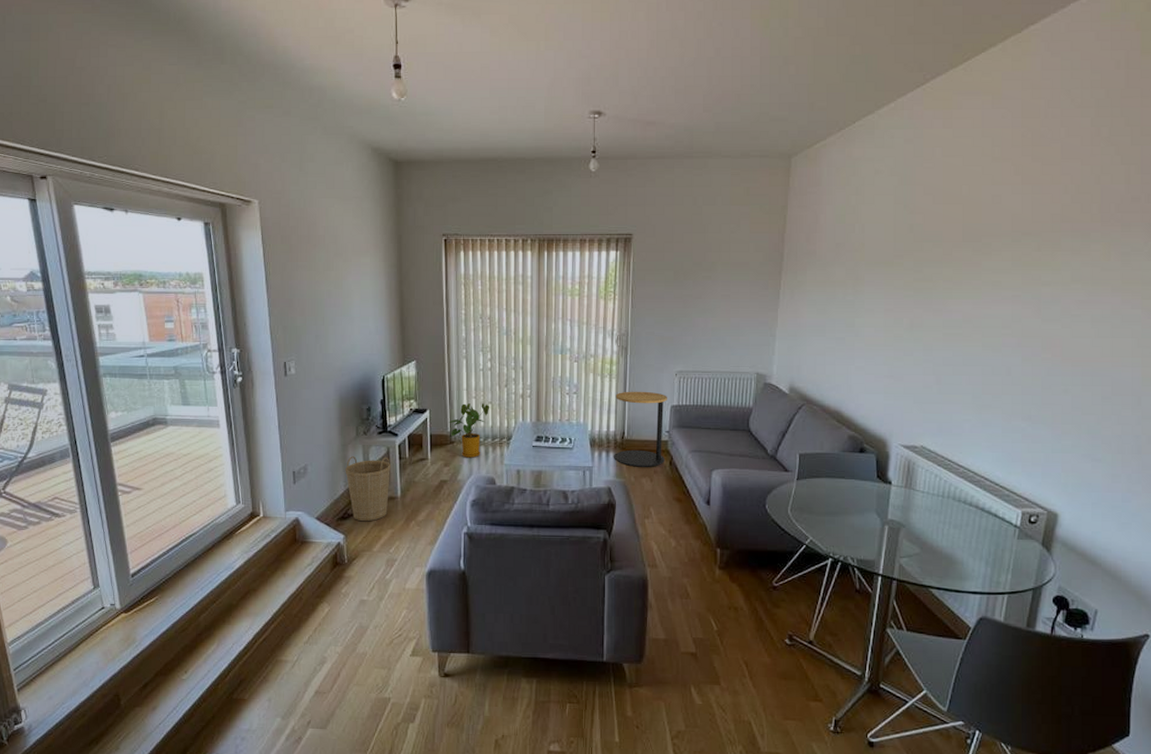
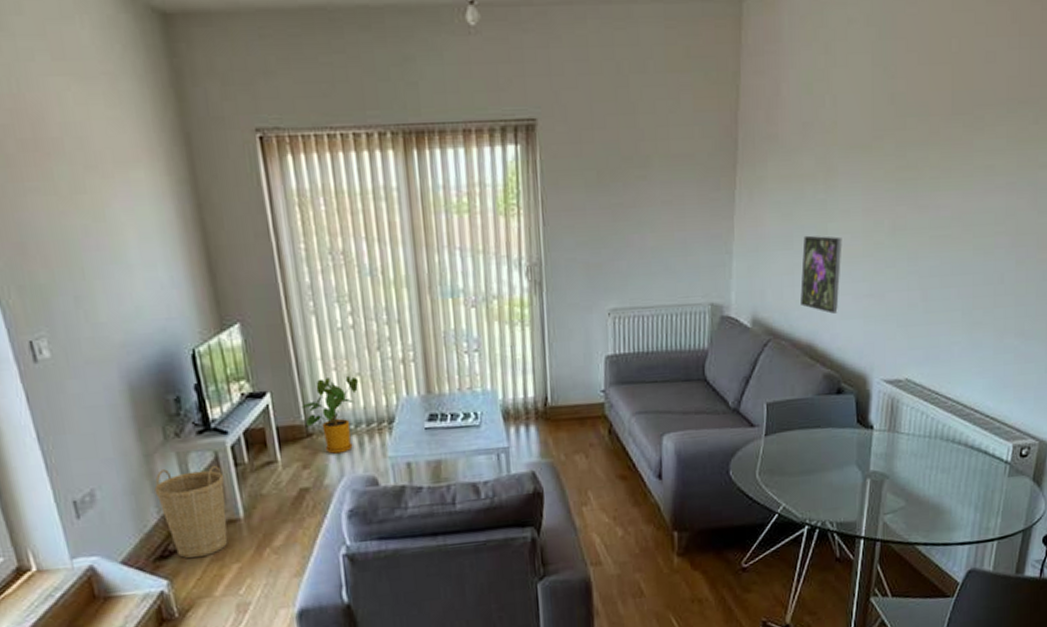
side table: present [614,391,667,467] -> none [531,339,602,442]
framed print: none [831,326,867,388] -> present [800,235,842,314]

